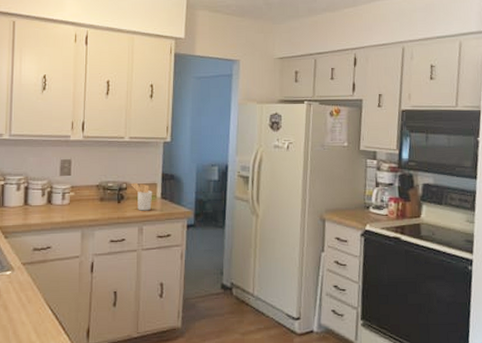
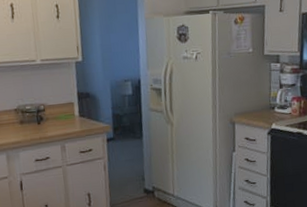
utensil holder: present [130,182,153,211] -> none [48,103,71,130]

